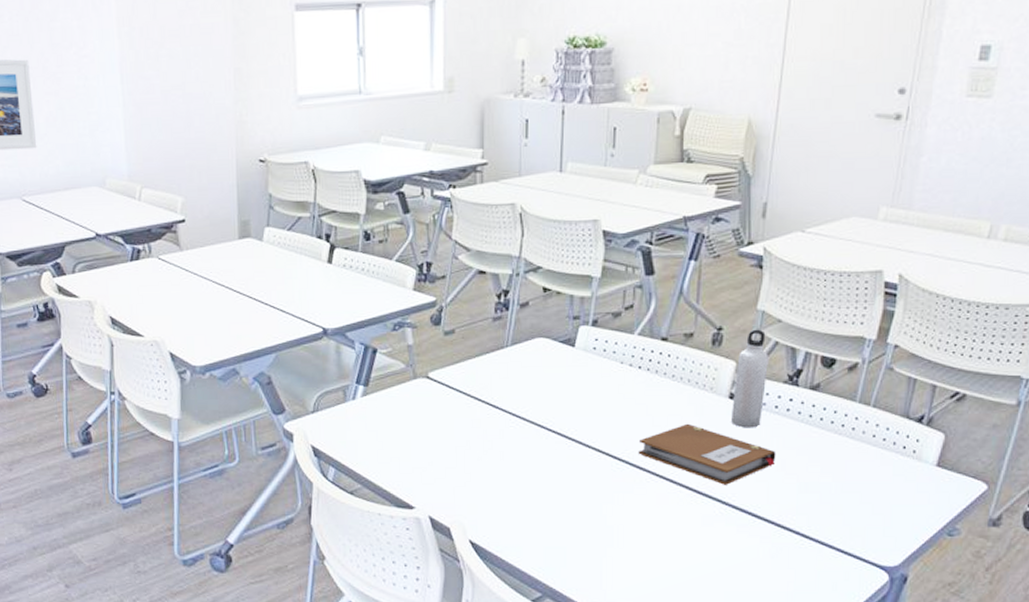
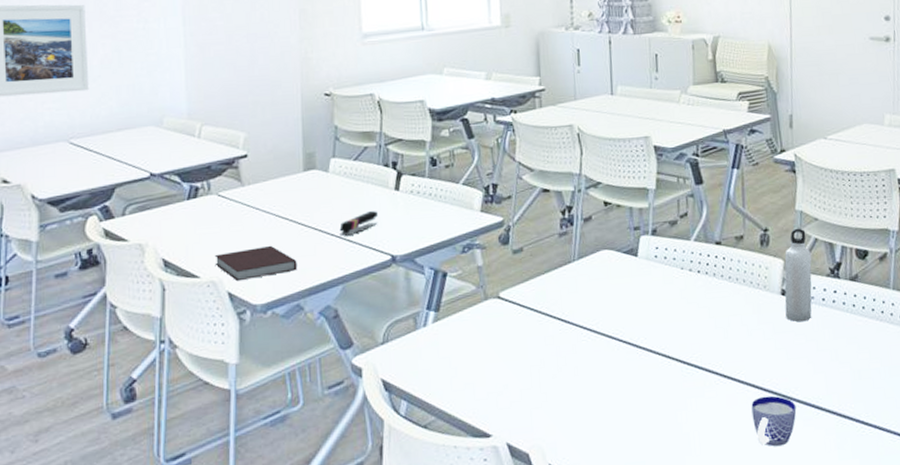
notebook: none [156,310,233,343] -> present [214,245,298,282]
stapler: none [273,283,310,307] -> present [339,211,378,237]
notebook: present [638,423,776,485] -> none [705,322,830,380]
cup: none [682,499,731,549] -> present [751,395,797,447]

